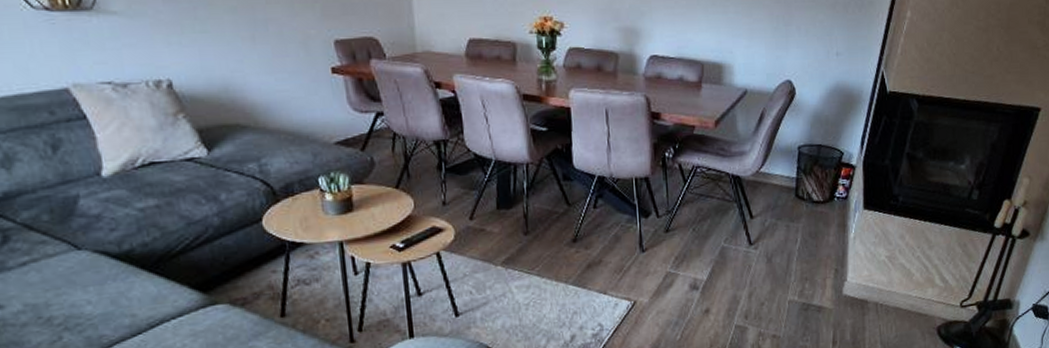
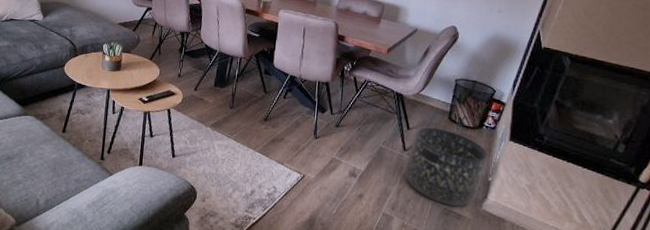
basket: none [753,209,844,299] -> present [405,127,489,206]

